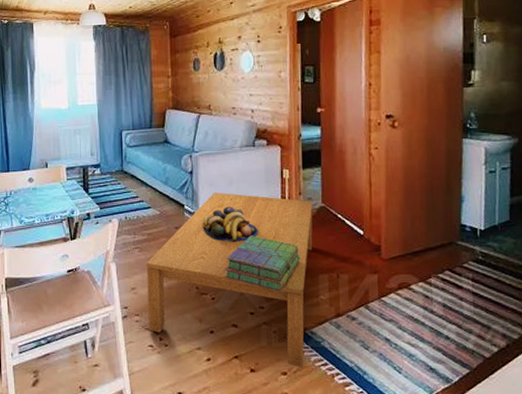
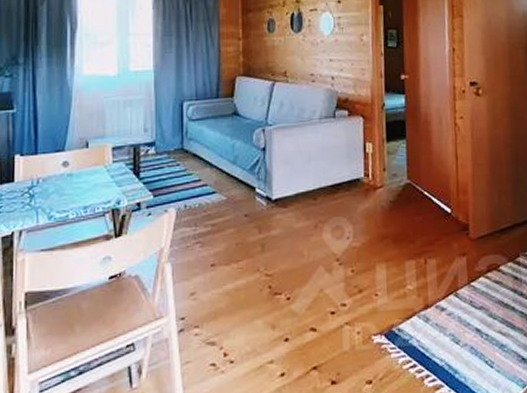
coffee table: present [146,193,313,368] -> none [209,171,398,373]
fruit bowl: present [202,206,258,243] -> none [276,187,339,230]
stack of books: present [225,235,301,292] -> none [302,220,386,285]

